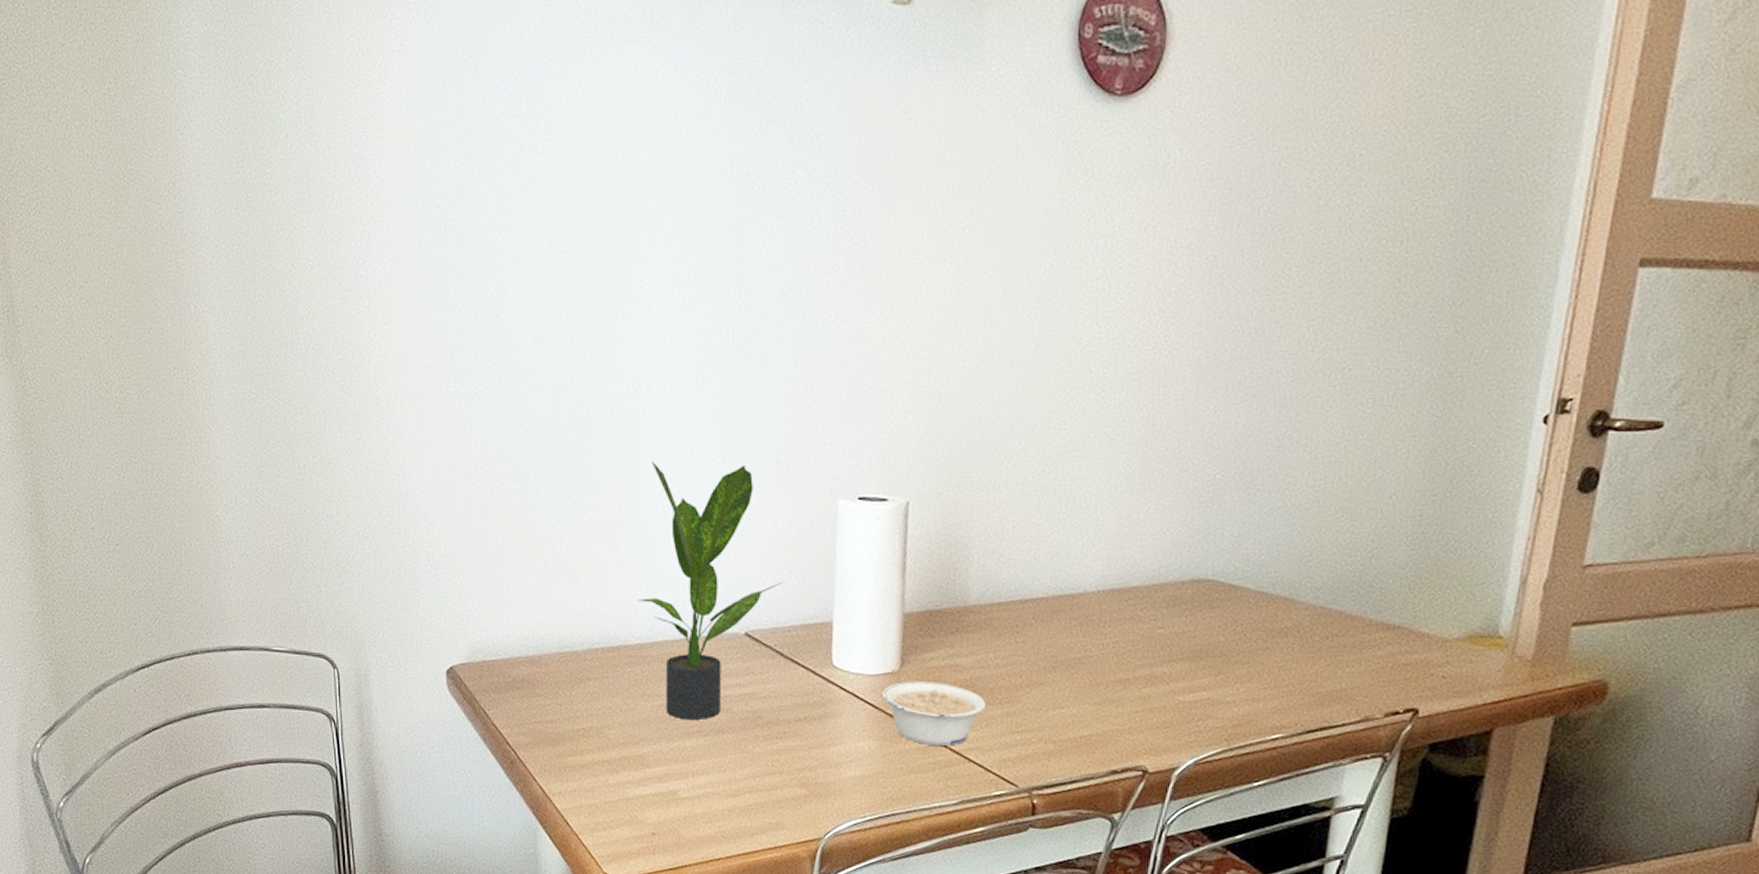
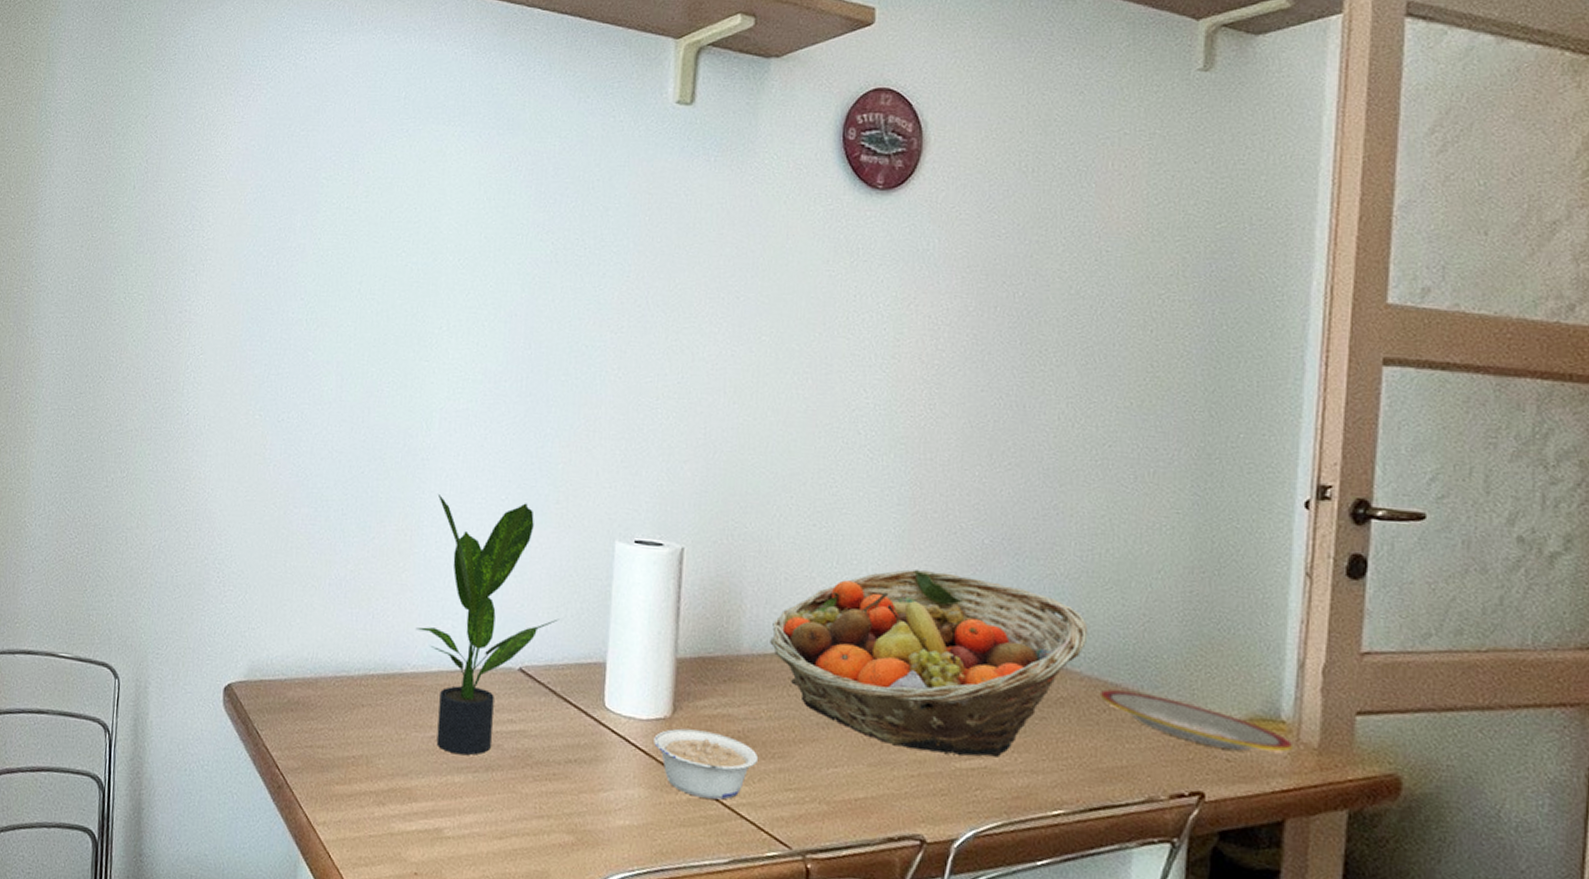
fruit basket: none [997,510,1317,689] -> present [770,569,1089,757]
plate: none [1323,617,1509,668] -> present [1099,689,1294,752]

